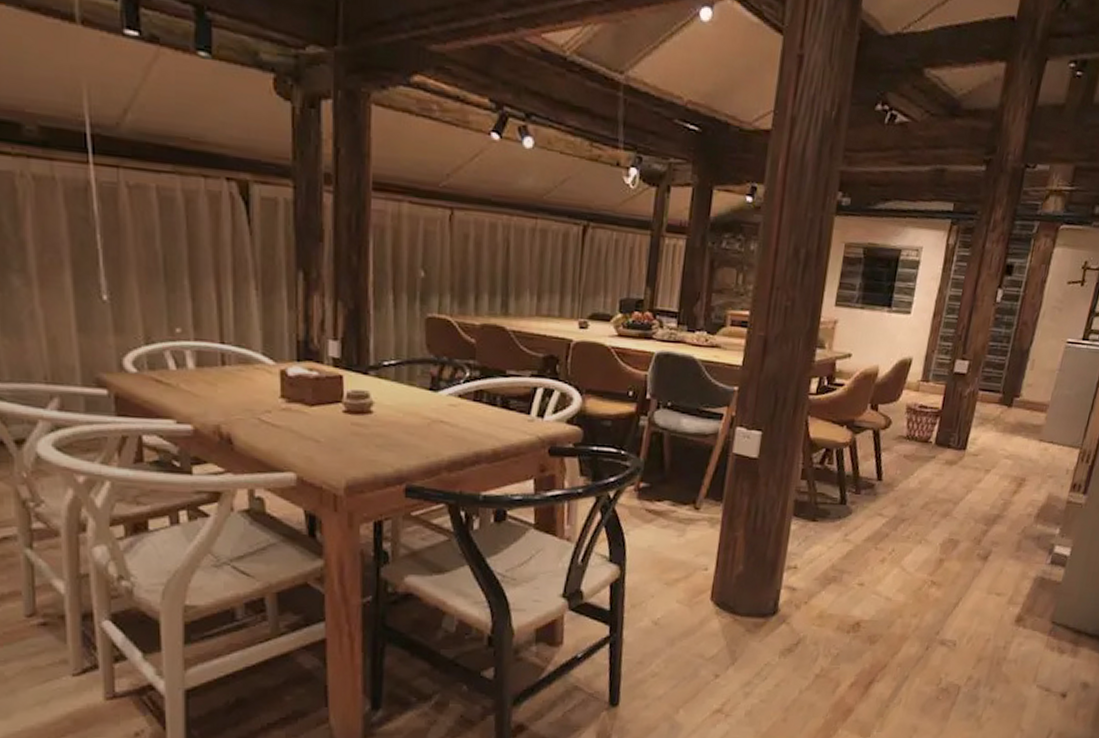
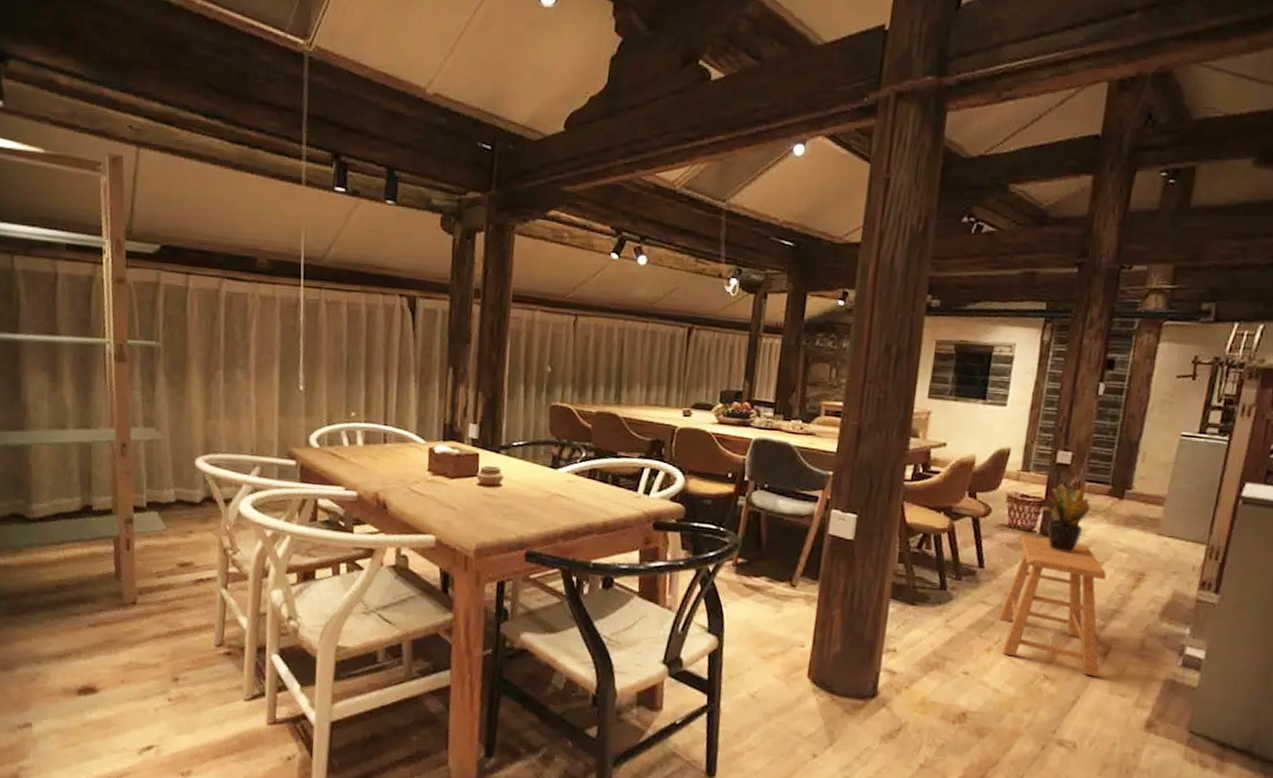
stool: none [893,446,992,580] -> present [999,535,1106,678]
potted plant: none [937,390,982,462] -> present [1041,481,1091,553]

